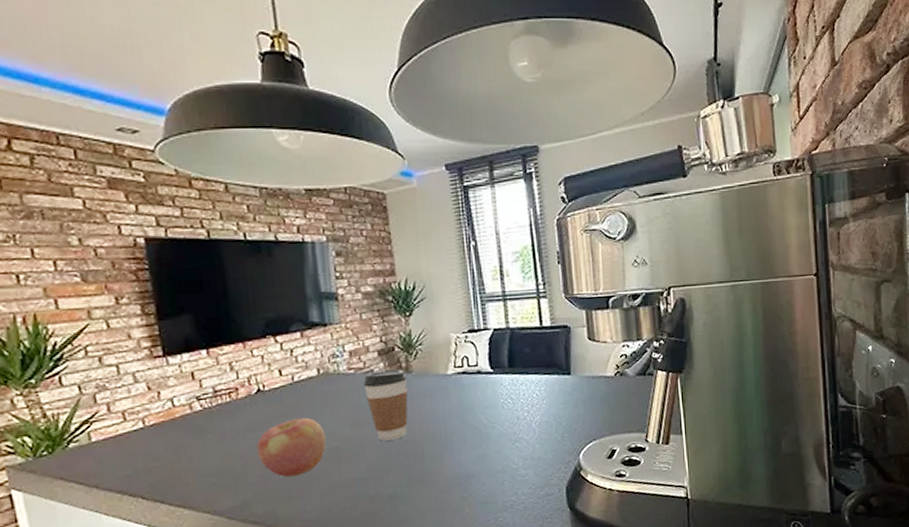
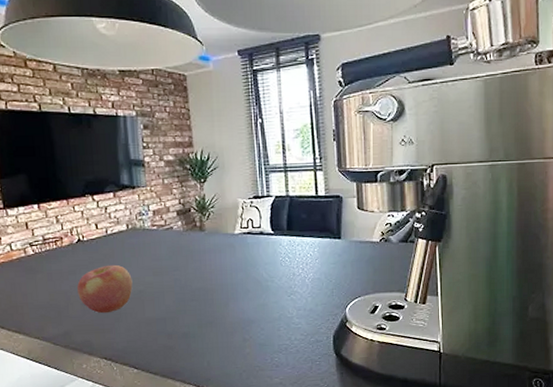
coffee cup: present [364,370,408,441] -> none [164,228,201,288]

